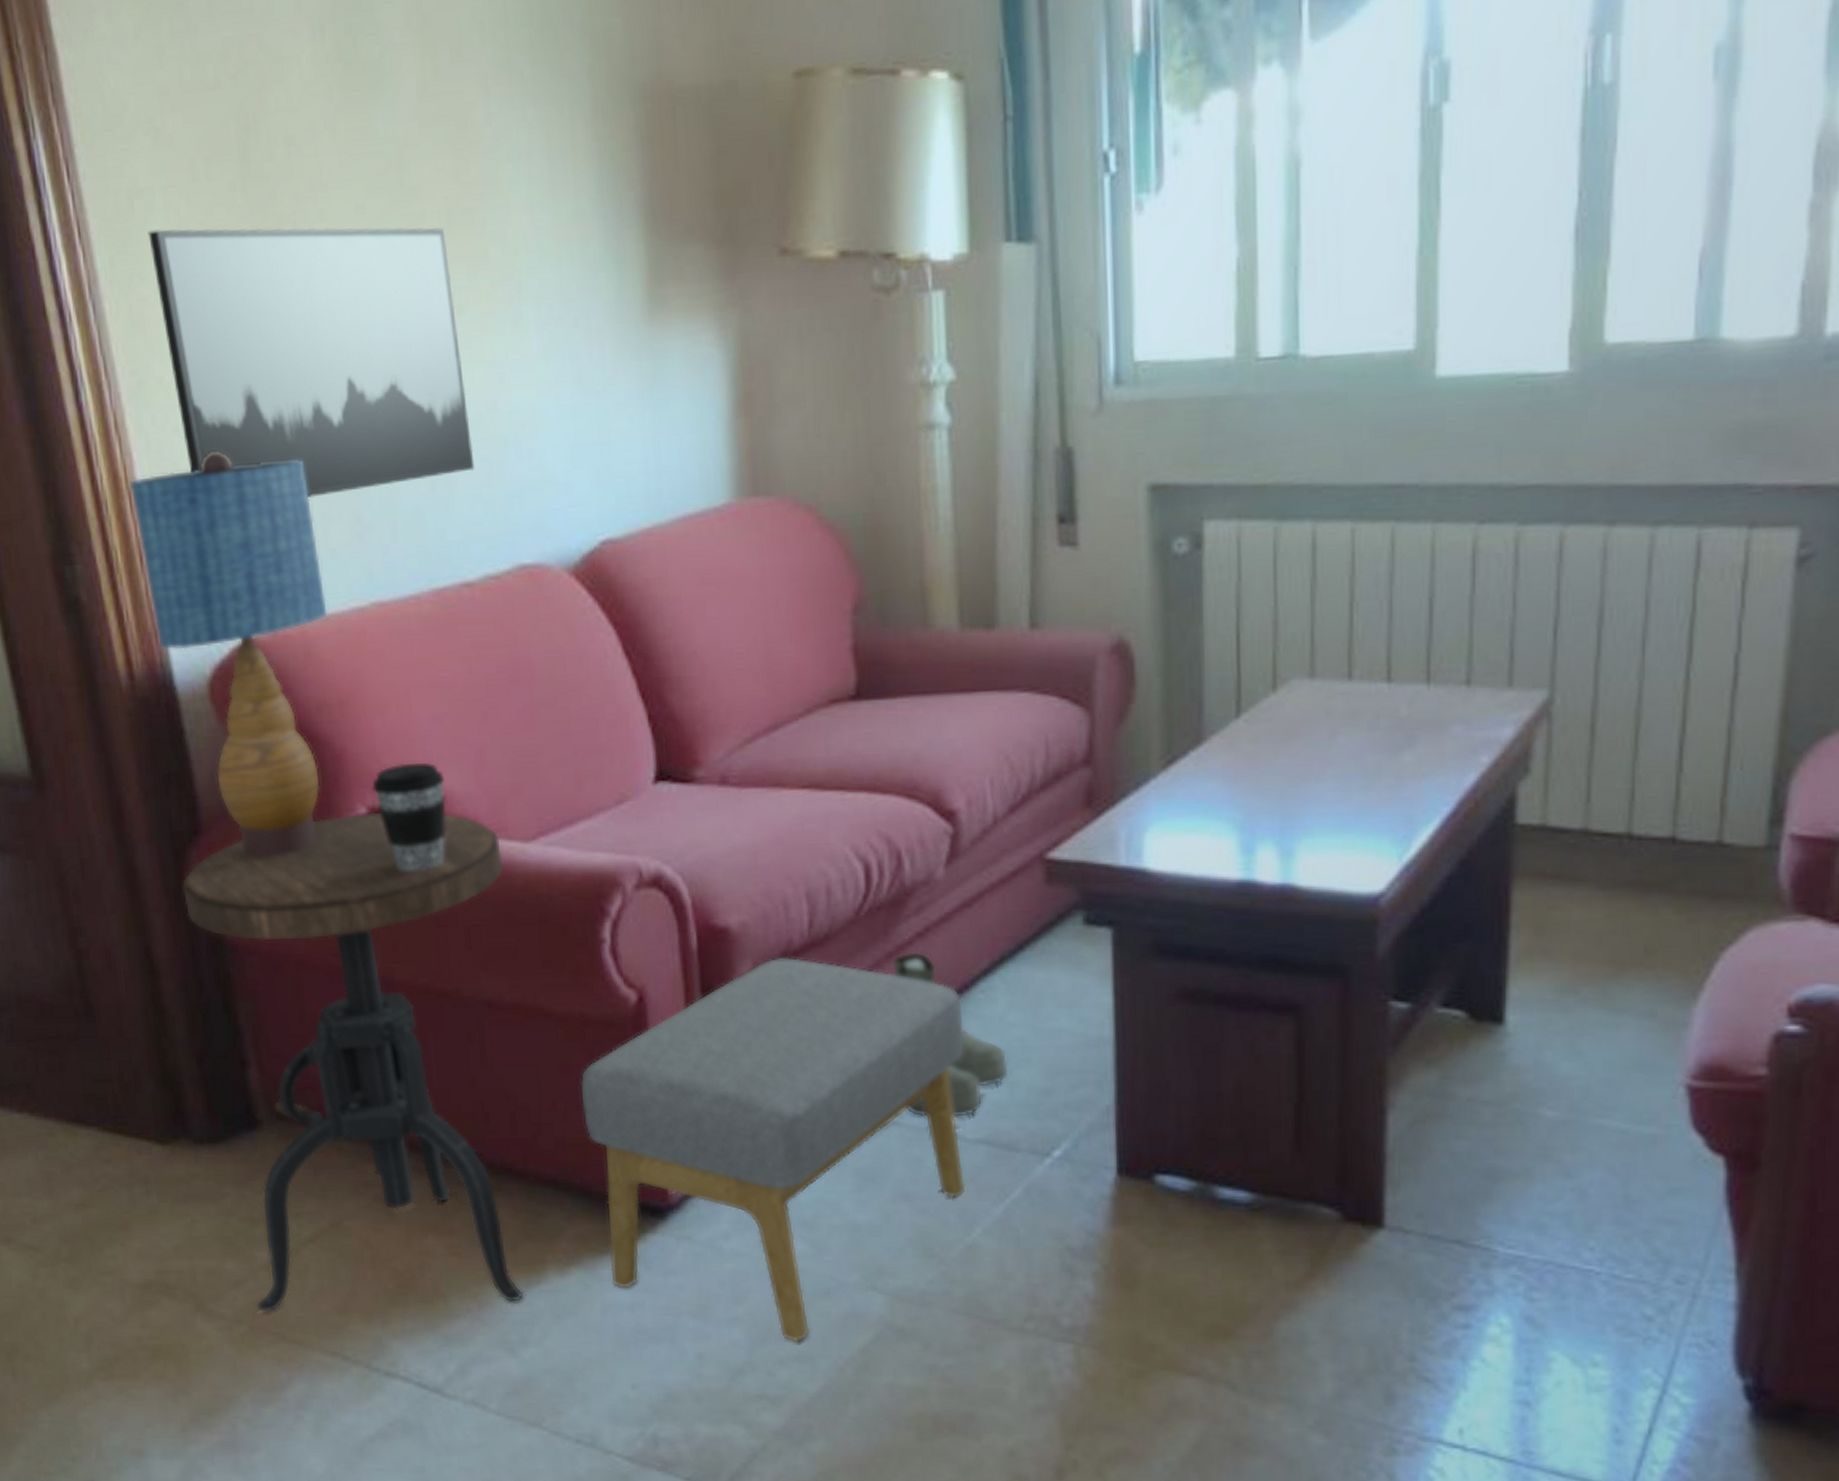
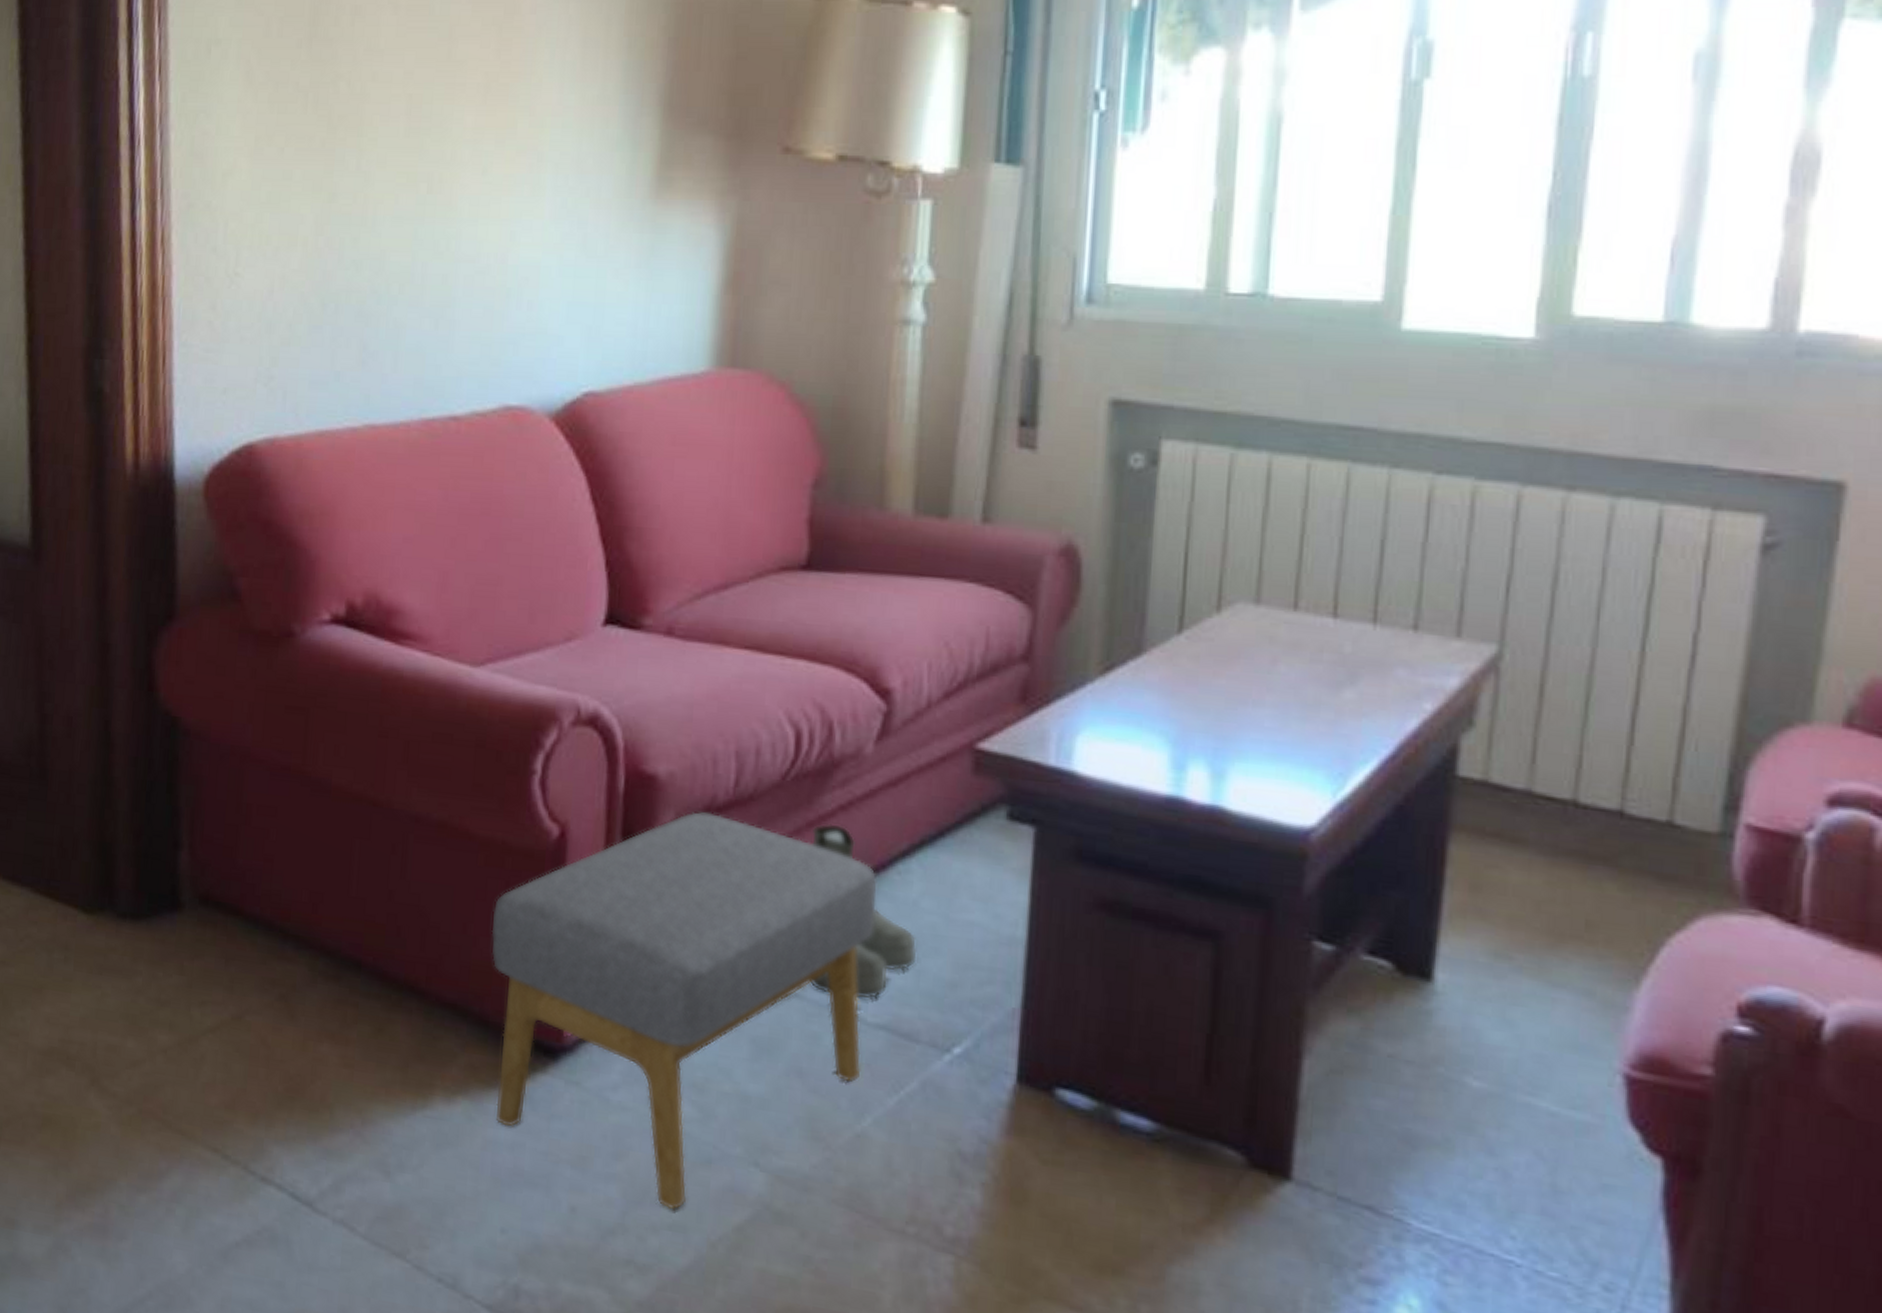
table lamp: present [130,451,328,857] -> none [164,272,325,650]
wall art: present [148,227,475,499] -> none [219,75,481,324]
side table: present [181,812,524,1314] -> none [147,618,452,1125]
coffee cup: present [372,762,448,873] -> none [338,576,407,682]

